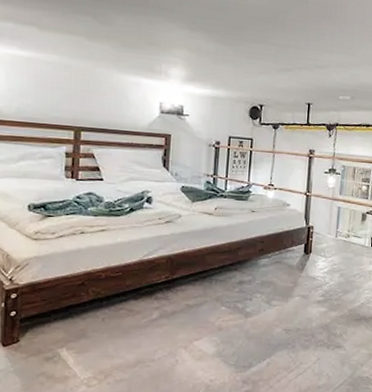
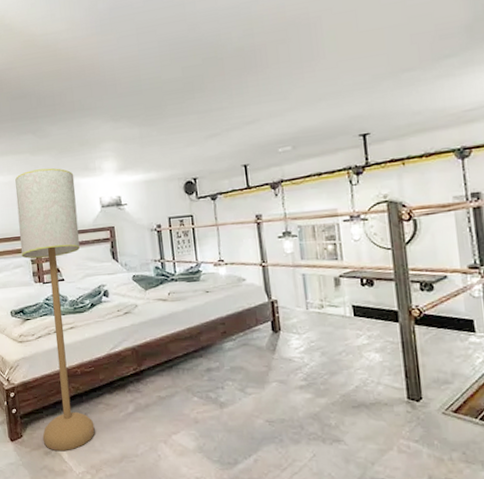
floor lamp: none [45,55,135,356] -> present [15,168,95,450]

